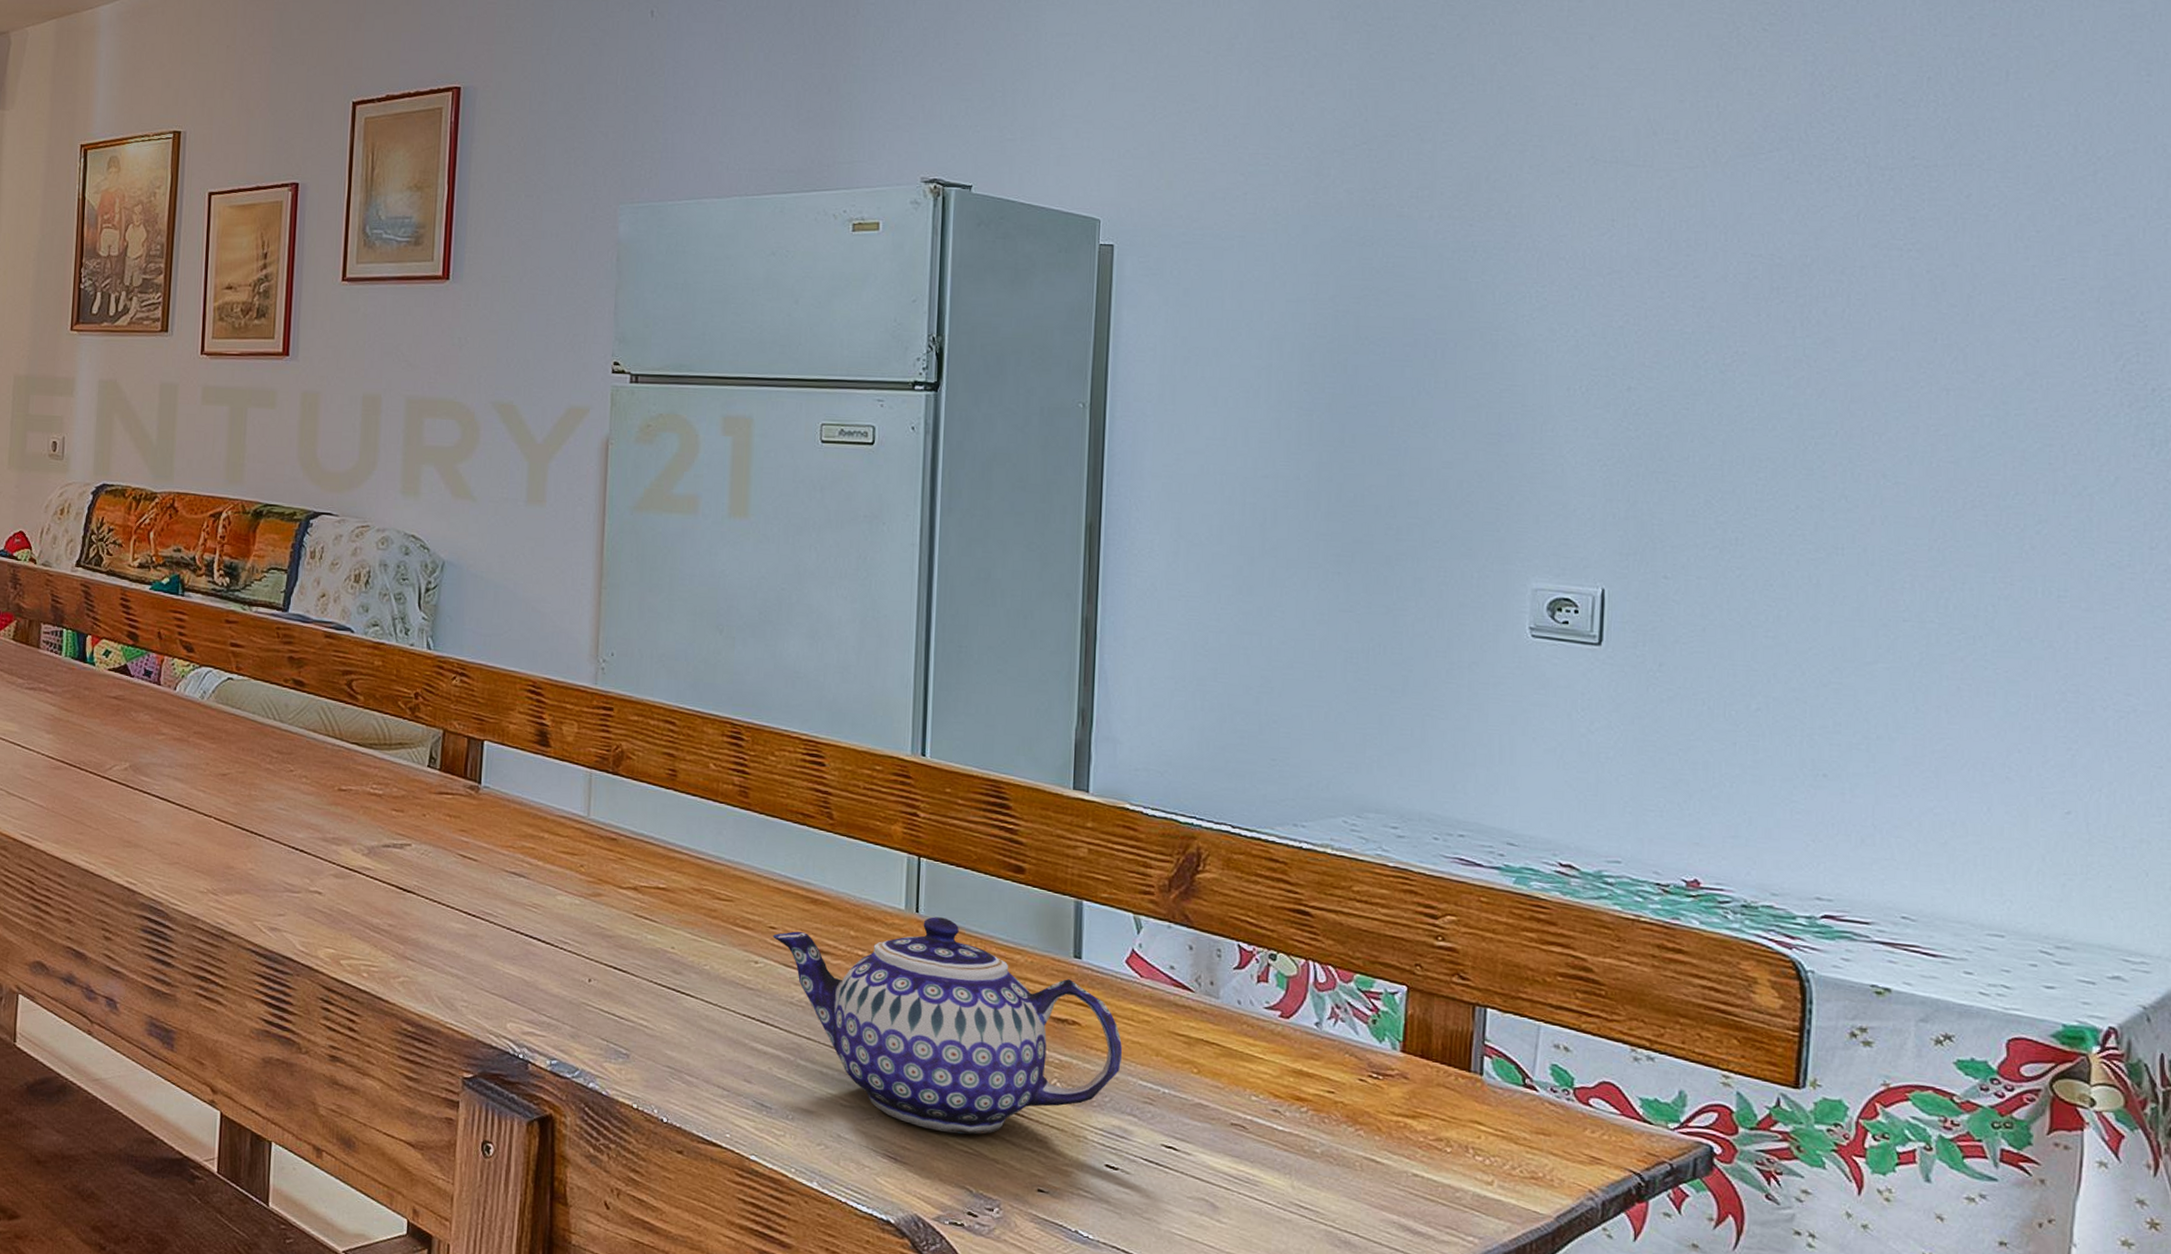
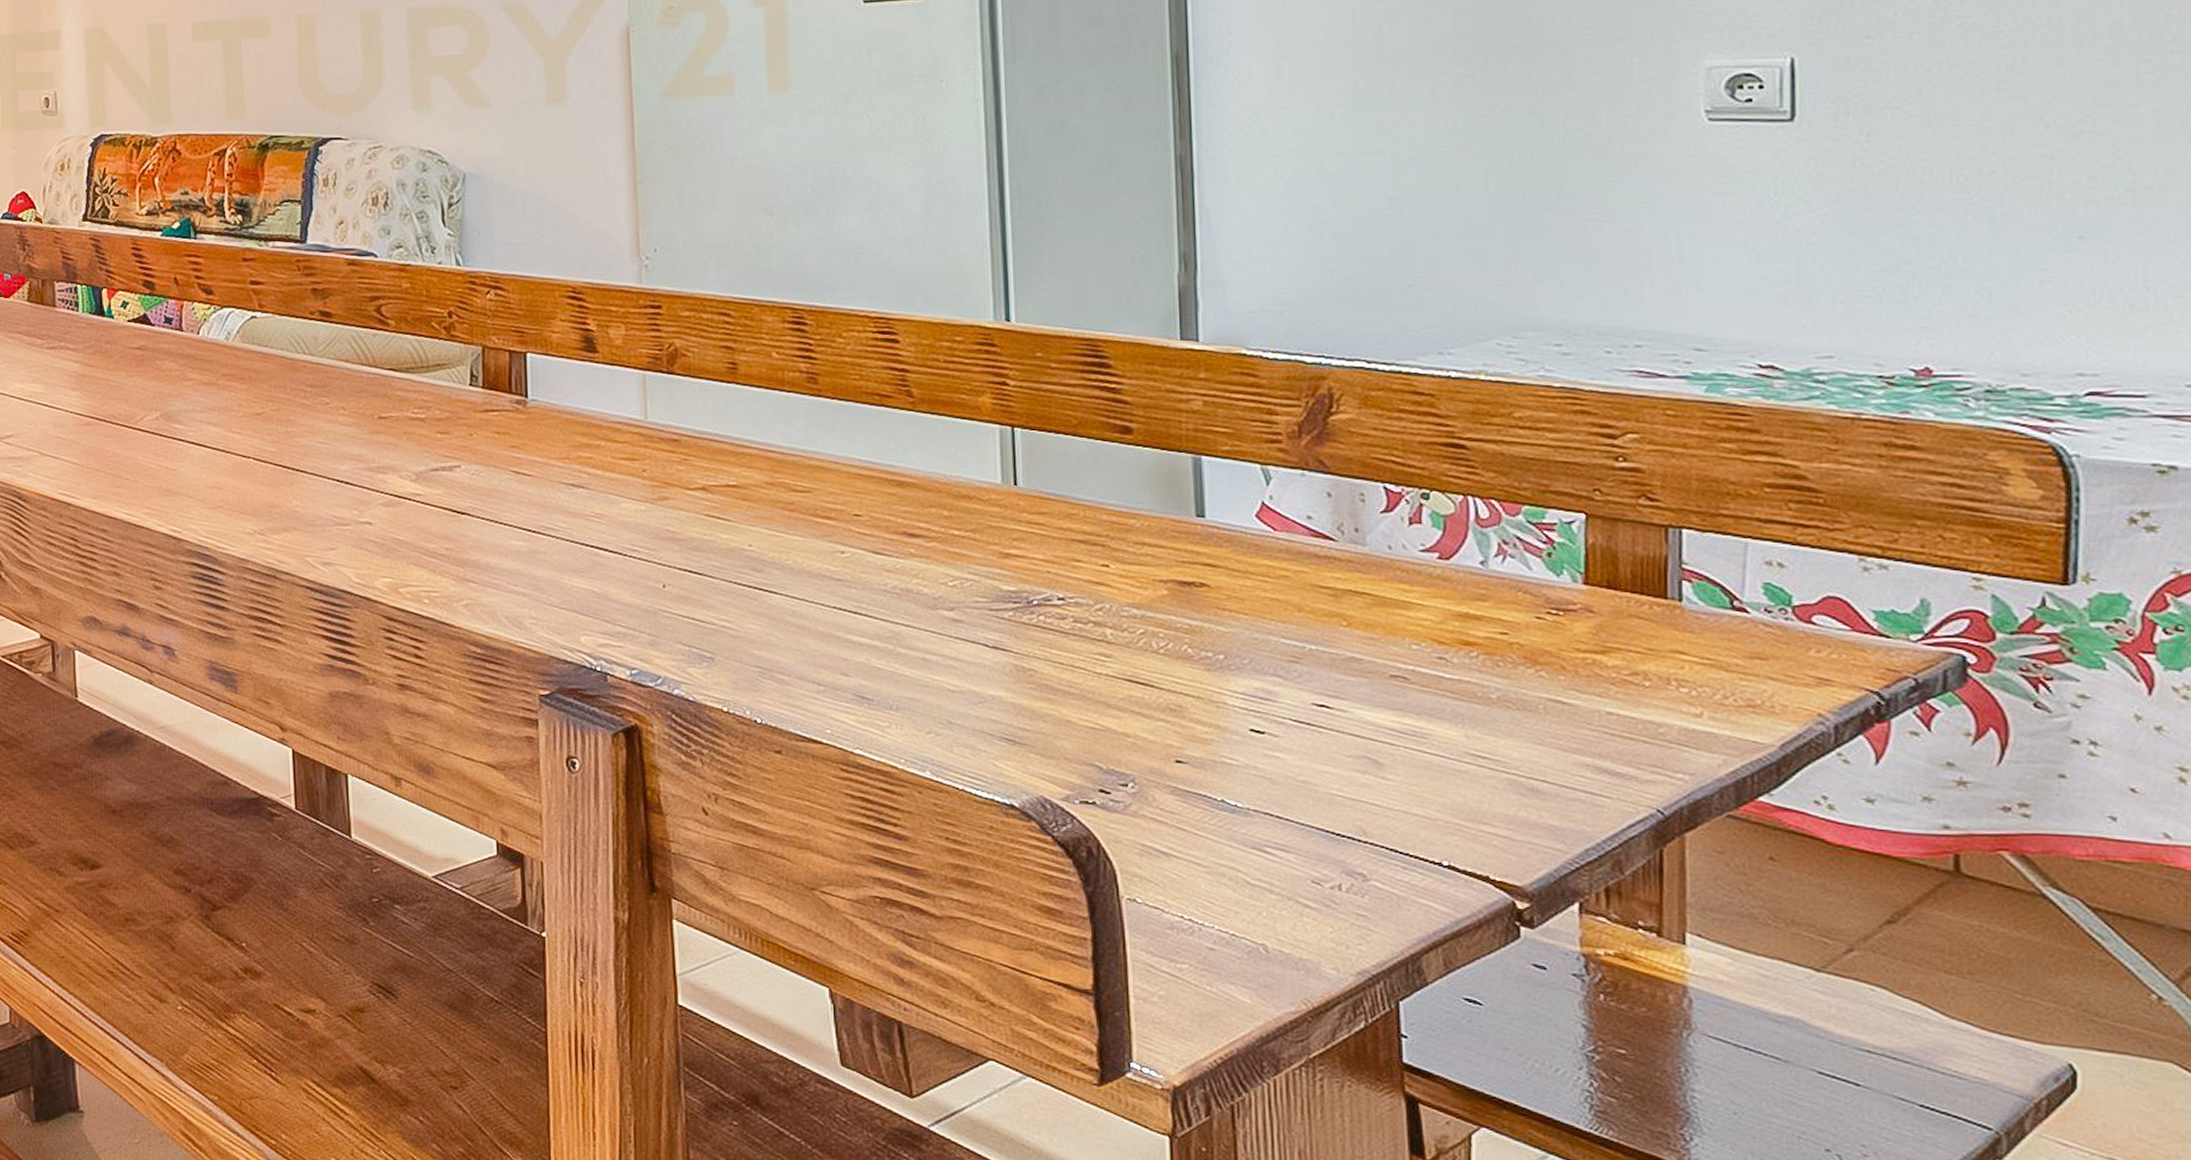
teapot: present [772,917,1123,1135] -> none [857,488,1260,710]

